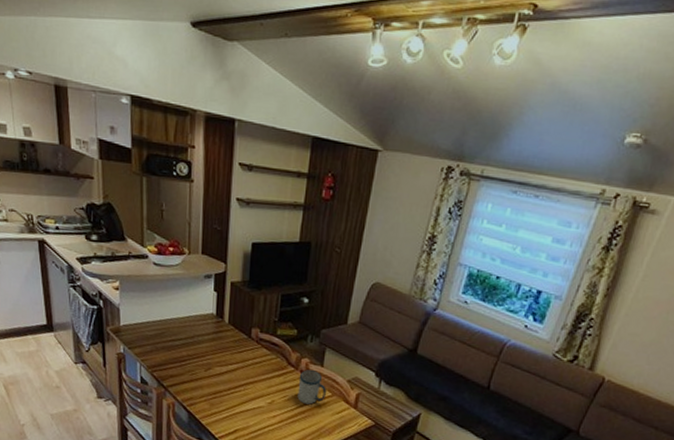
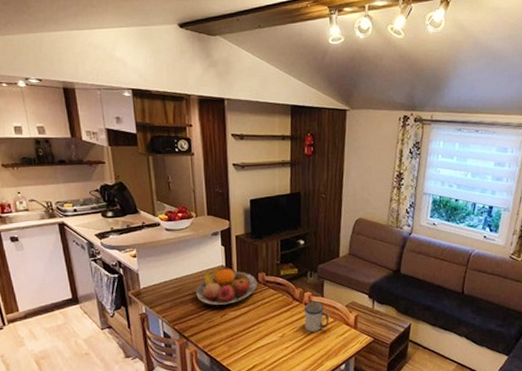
fruit bowl: none [180,314,250,358] -> present [196,267,257,305]

